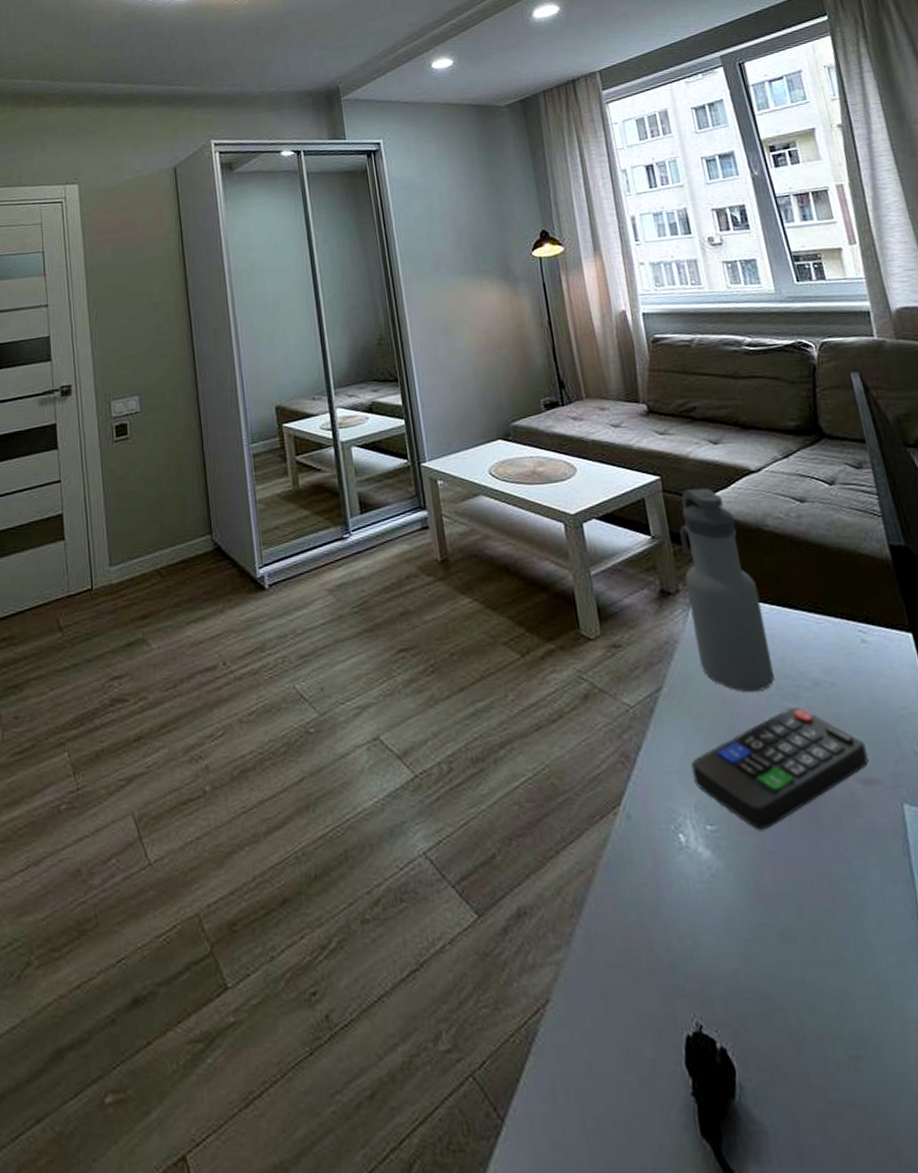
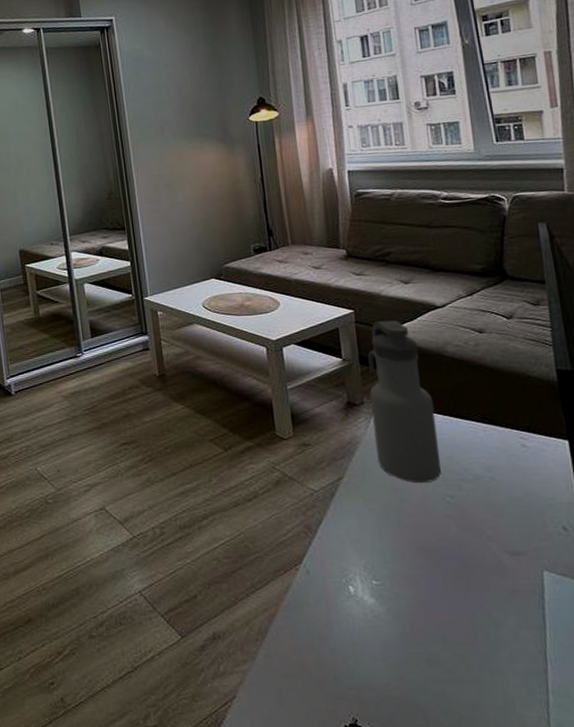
remote control: present [691,707,869,829] -> none [363,496,517,585]

